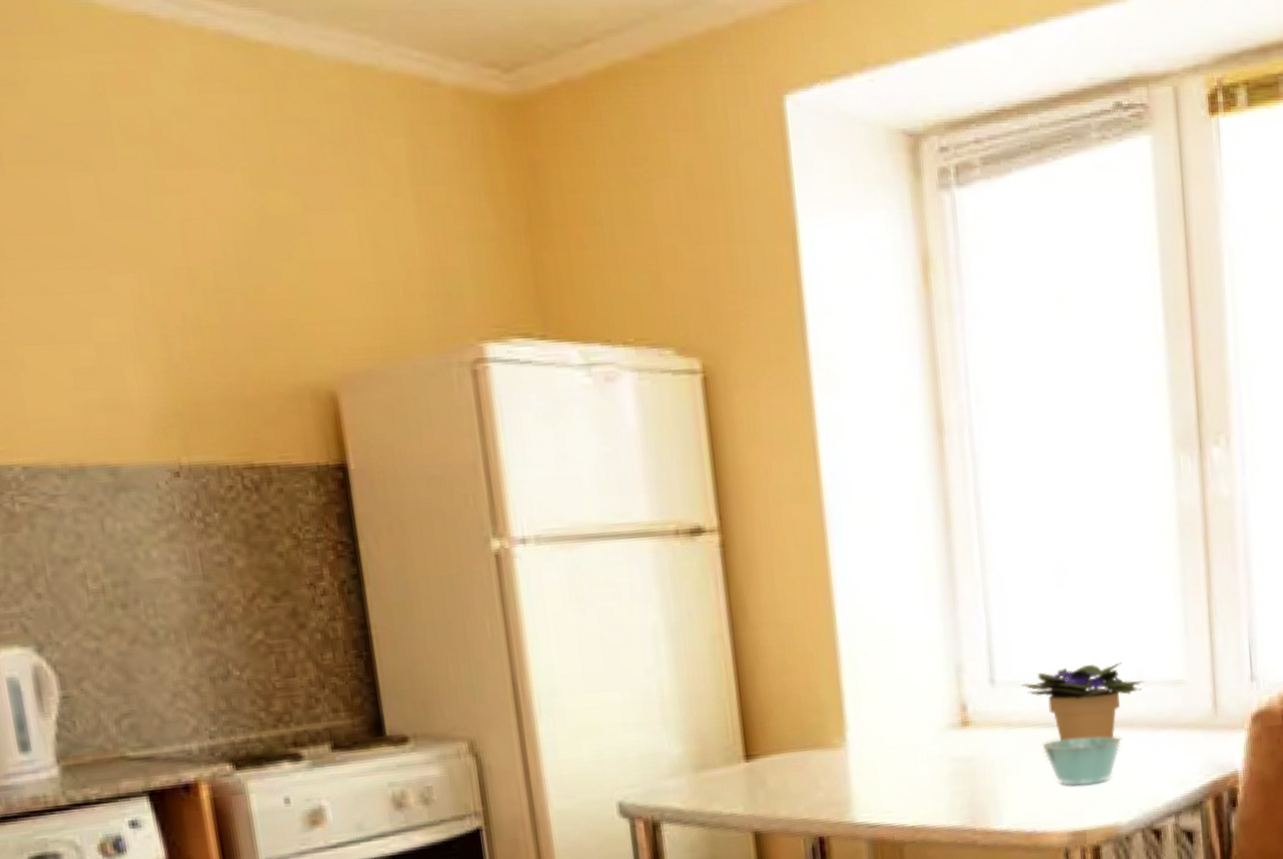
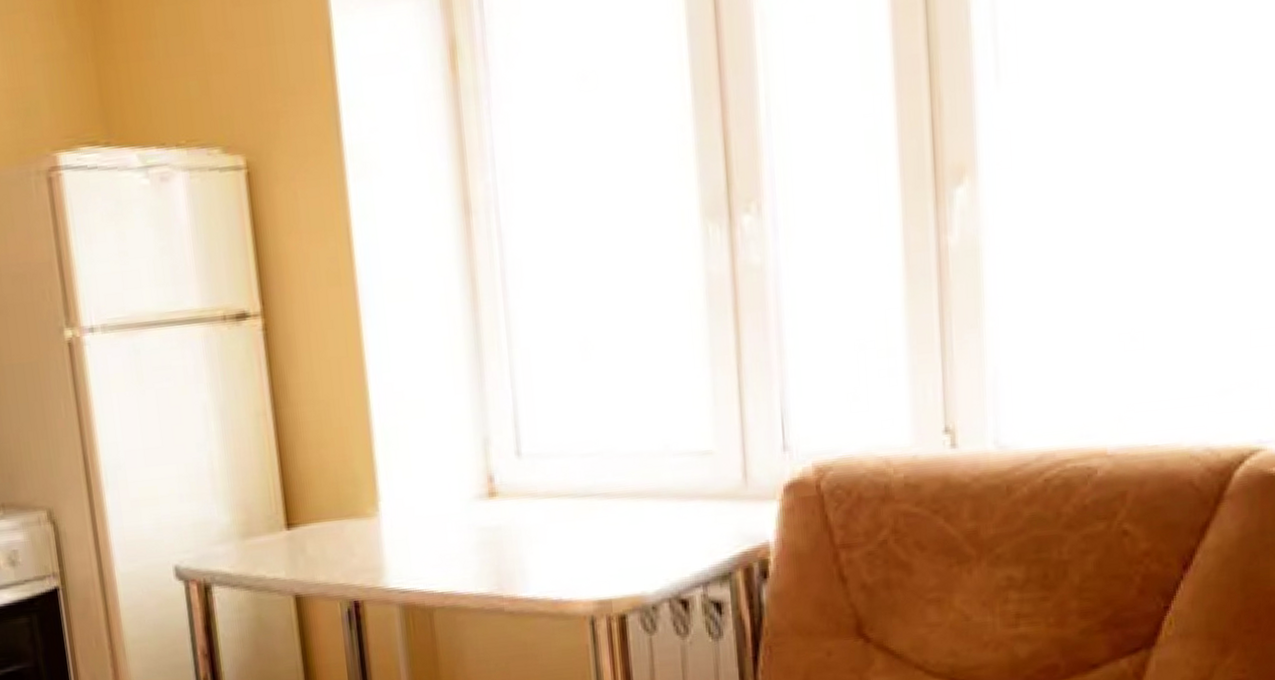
potted flower: present [1021,662,1146,741] -> none [547,433,673,511]
bowl: present [1043,736,1120,787] -> none [569,507,647,556]

